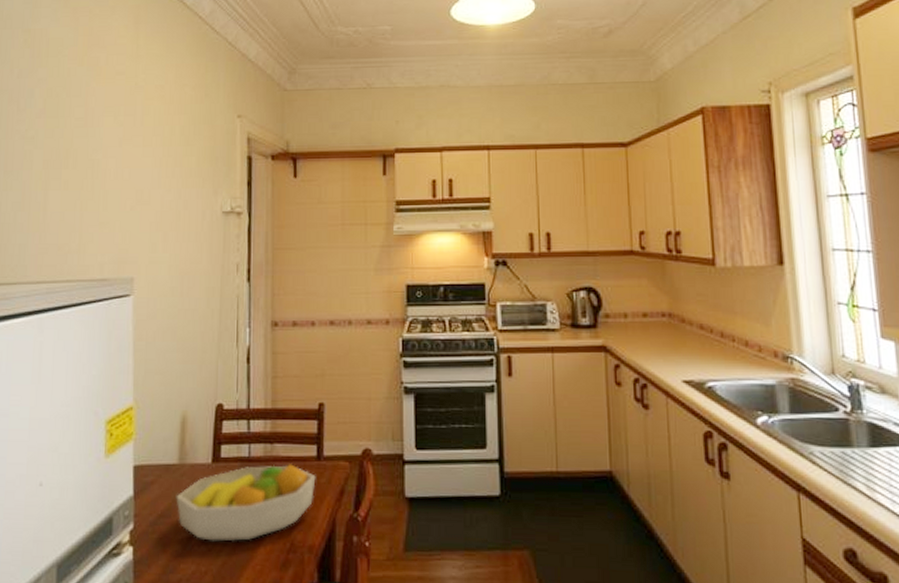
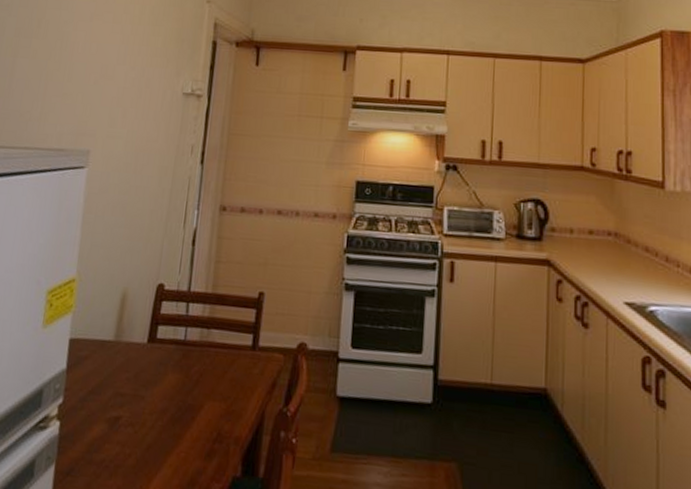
fruit bowl: present [176,464,316,542] -> none [107,350,249,426]

